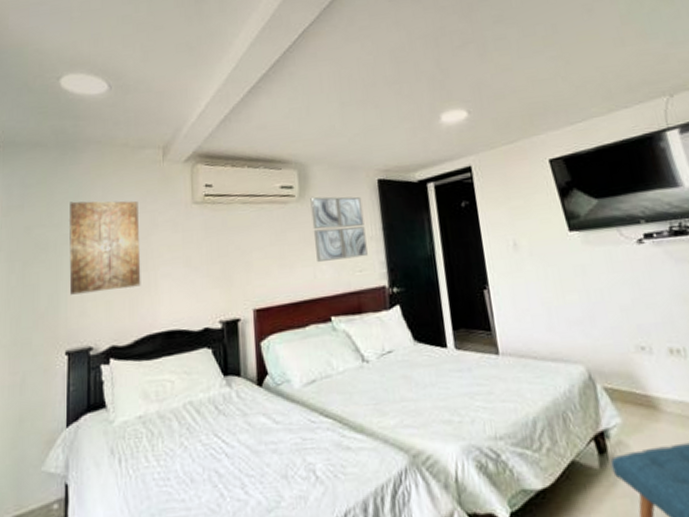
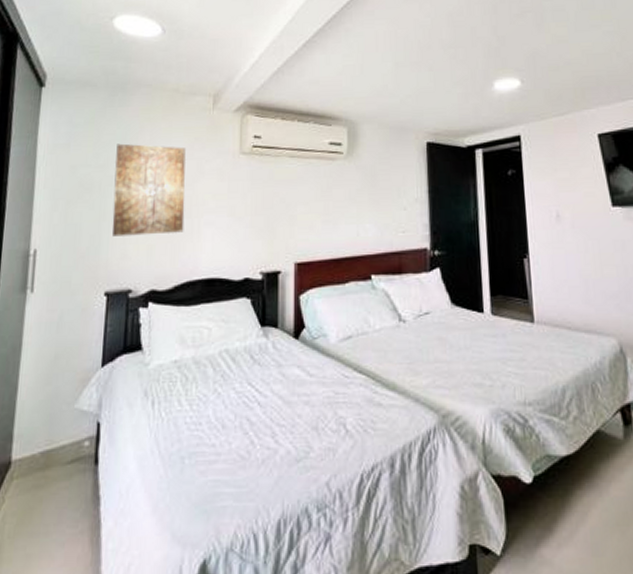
wall art: present [310,196,368,263] -> none [358,156,412,221]

